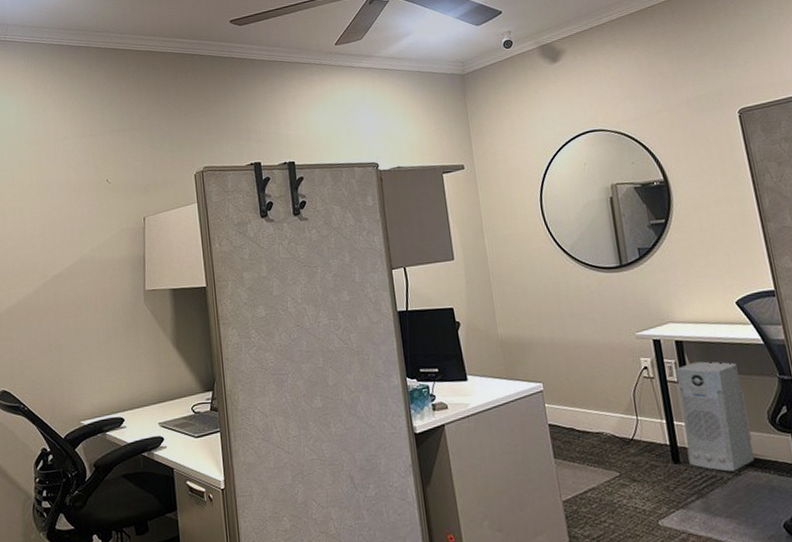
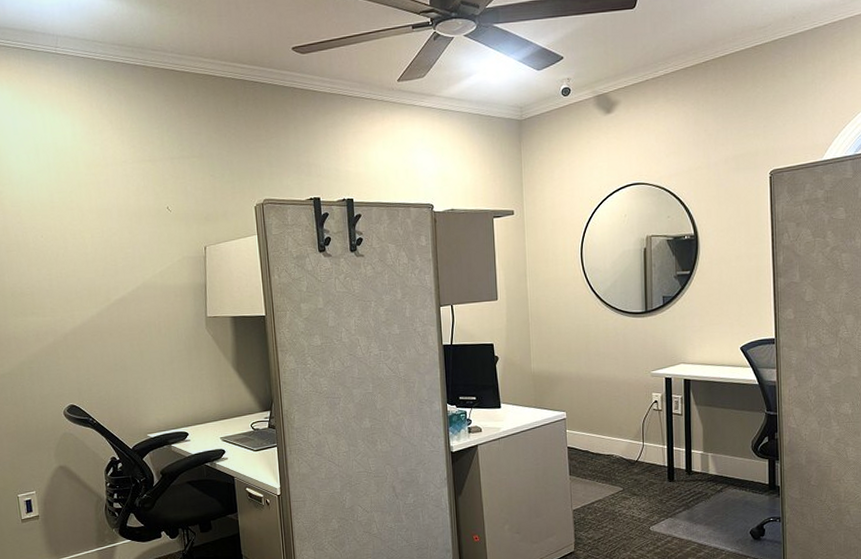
air purifier: present [676,361,754,472] -> none [681,397,735,489]

